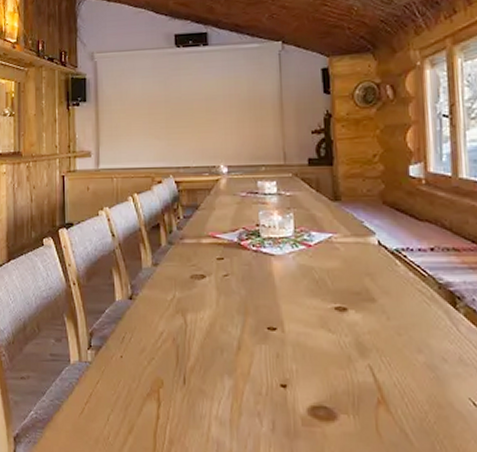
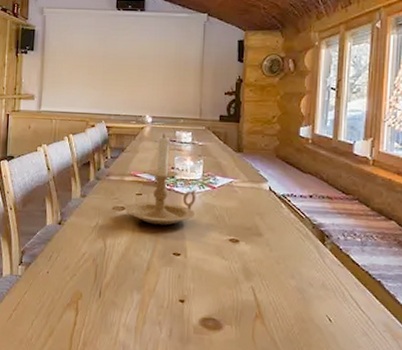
candle holder: none [205,185,290,294] -> present [125,133,197,226]

